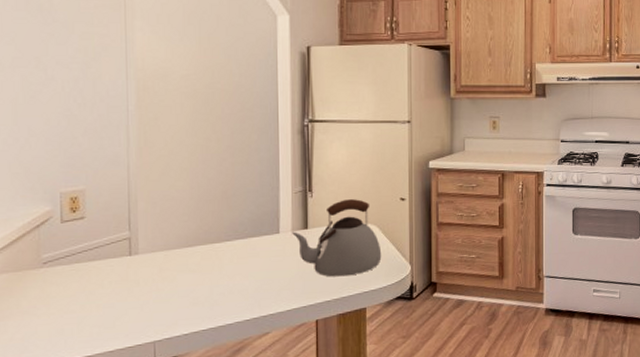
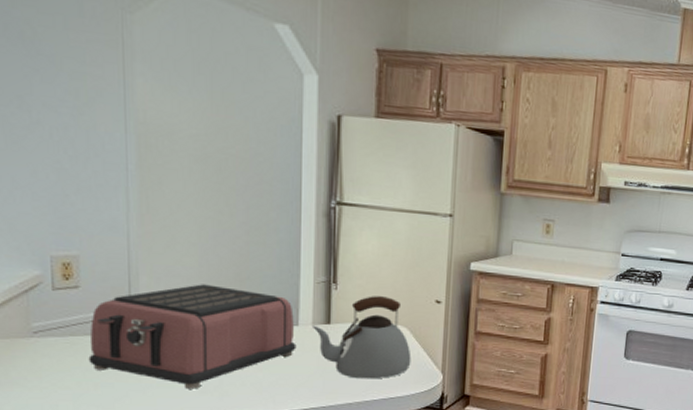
toaster: none [92,204,278,302] -> present [88,284,297,389]

